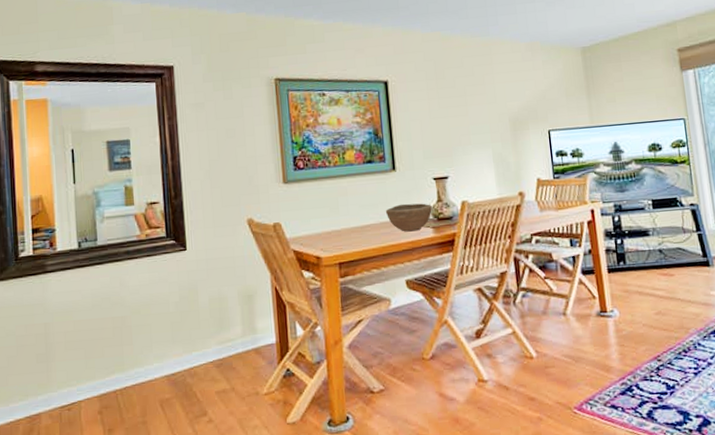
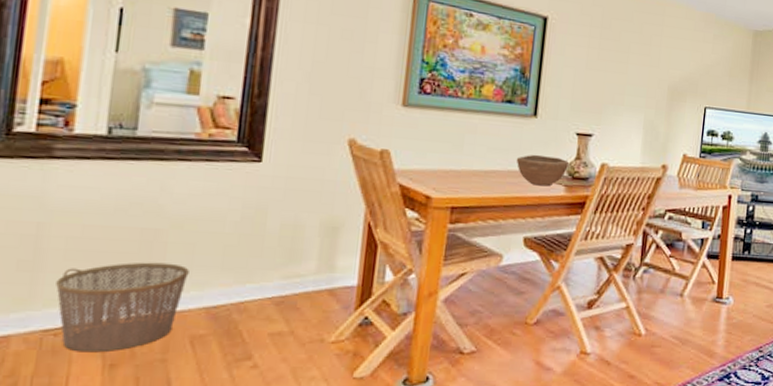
basket: none [63,342,150,422] -> present [56,262,189,353]

